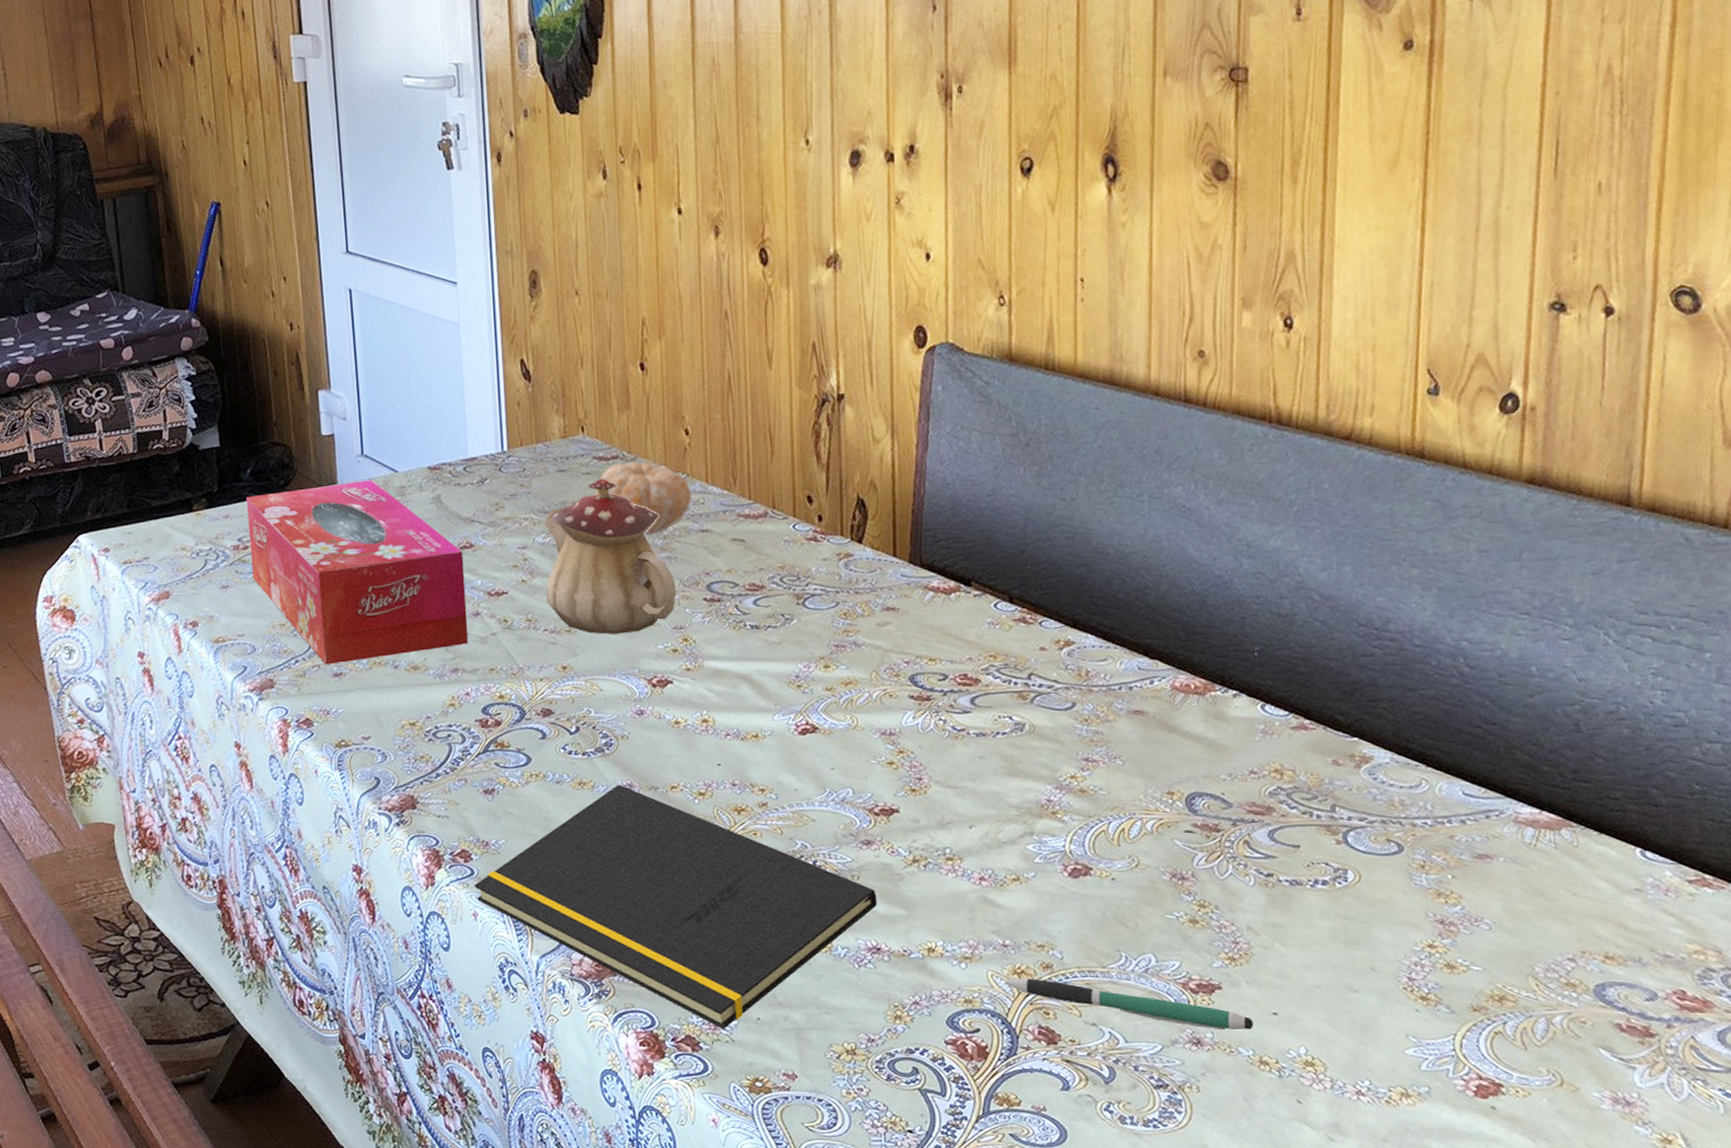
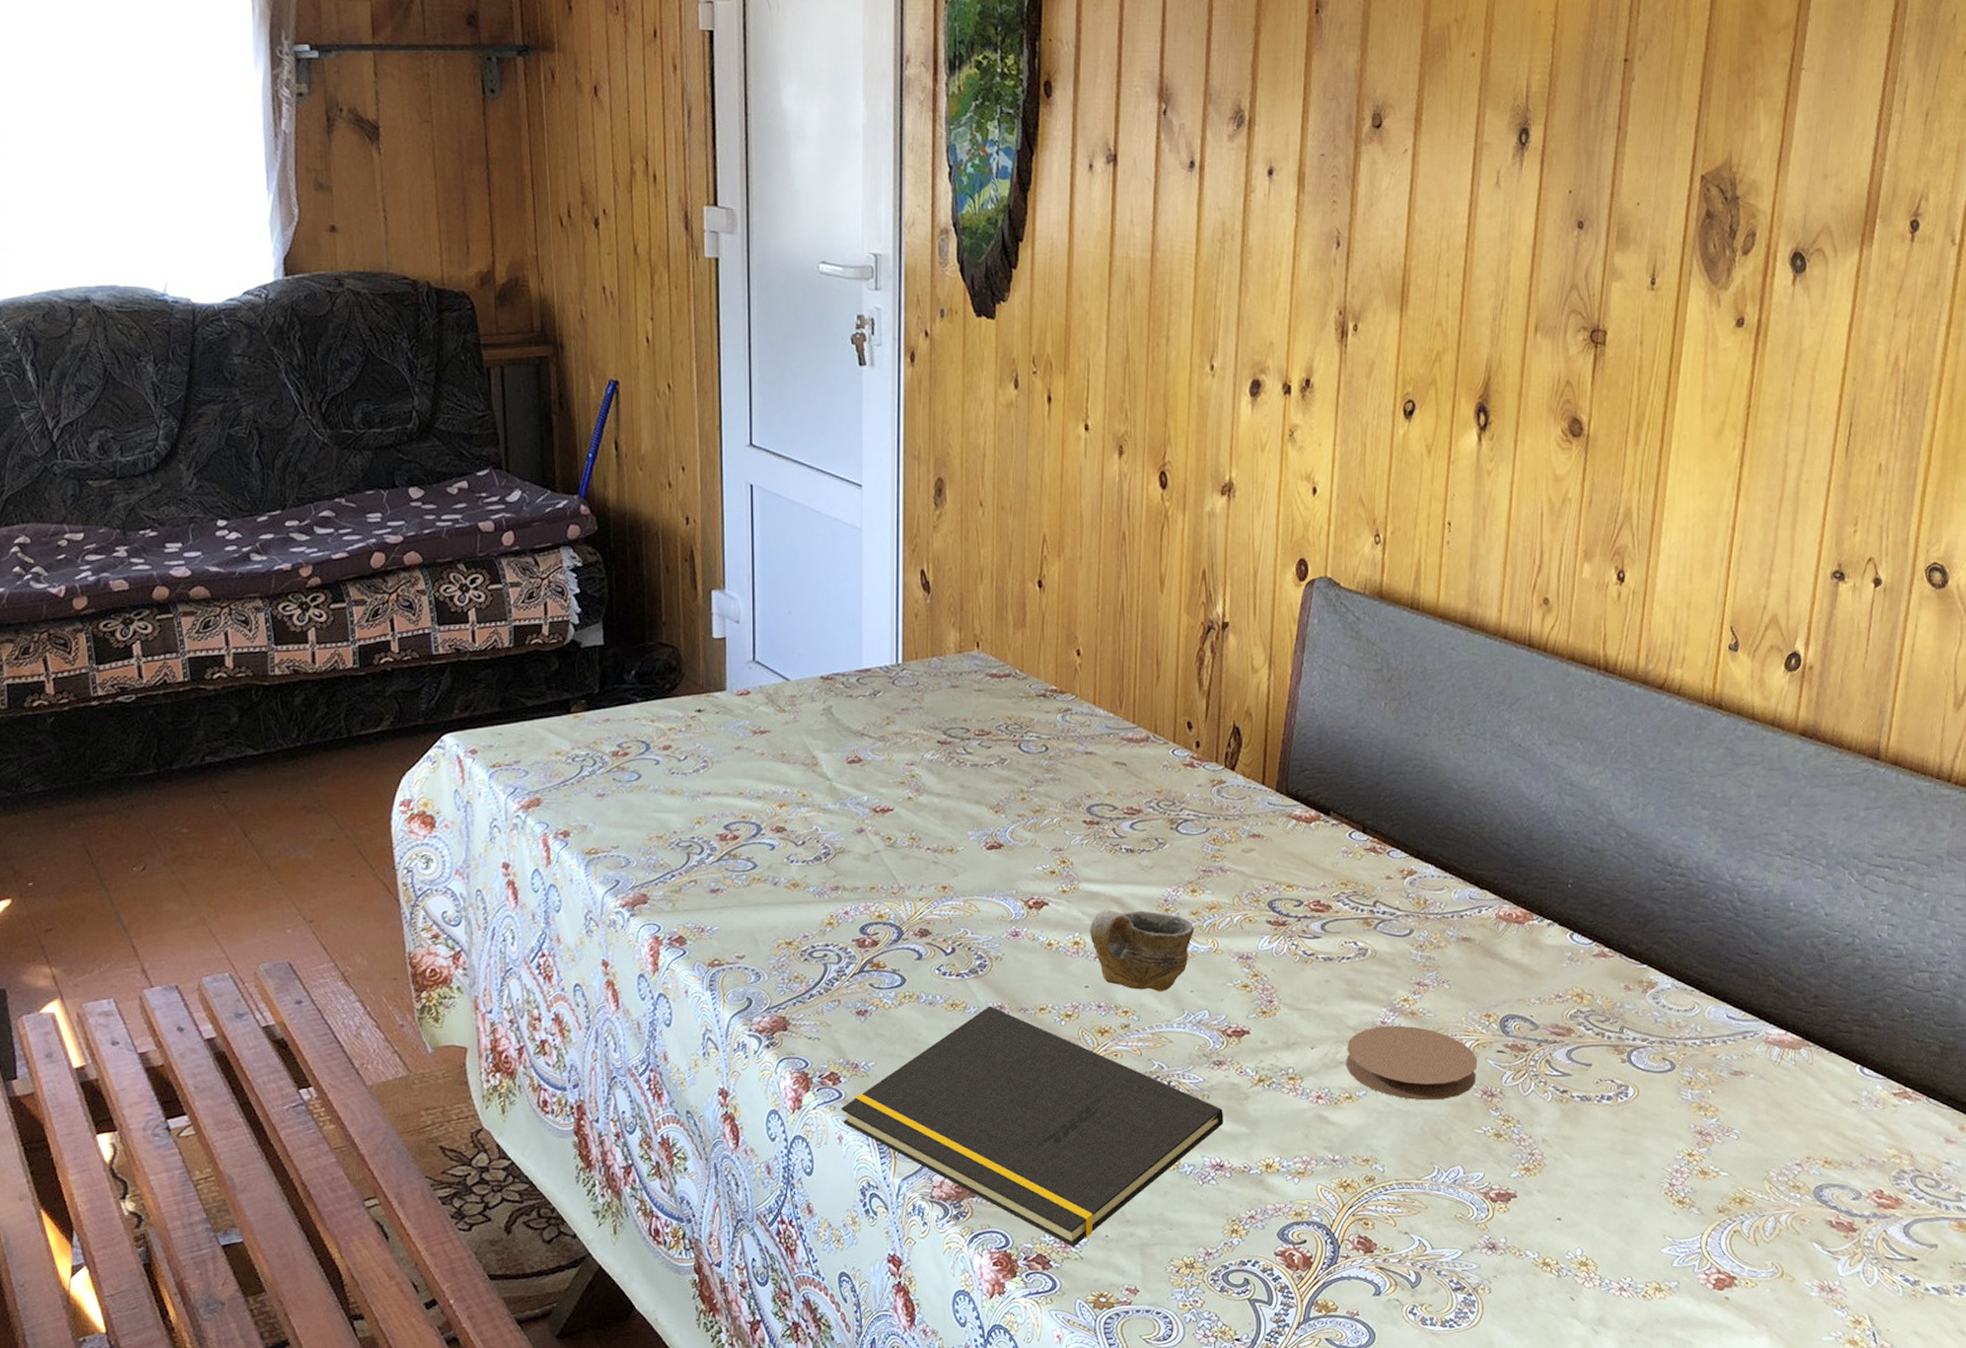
tissue box: present [247,480,468,665] -> none [629,688,851,880]
teapot: present [544,478,677,634] -> none [931,695,1058,854]
fruit: present [595,461,692,535] -> none [986,680,1079,756]
cup: none [718,687,831,770] -> present [1090,909,1195,992]
pen: present [1004,978,1254,1031] -> none [1331,1191,1541,1236]
coaster: none [1009,803,1163,884] -> present [1345,1025,1478,1101]

